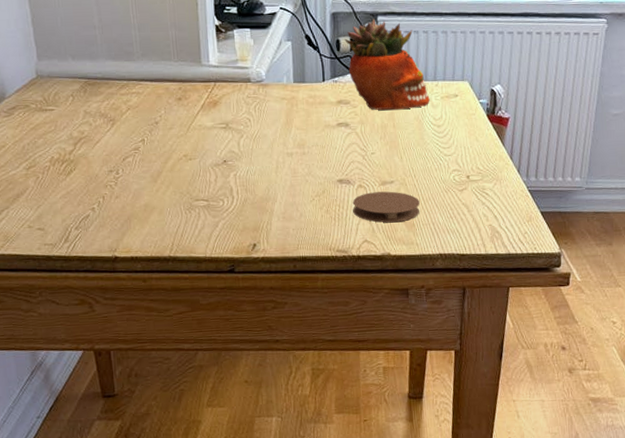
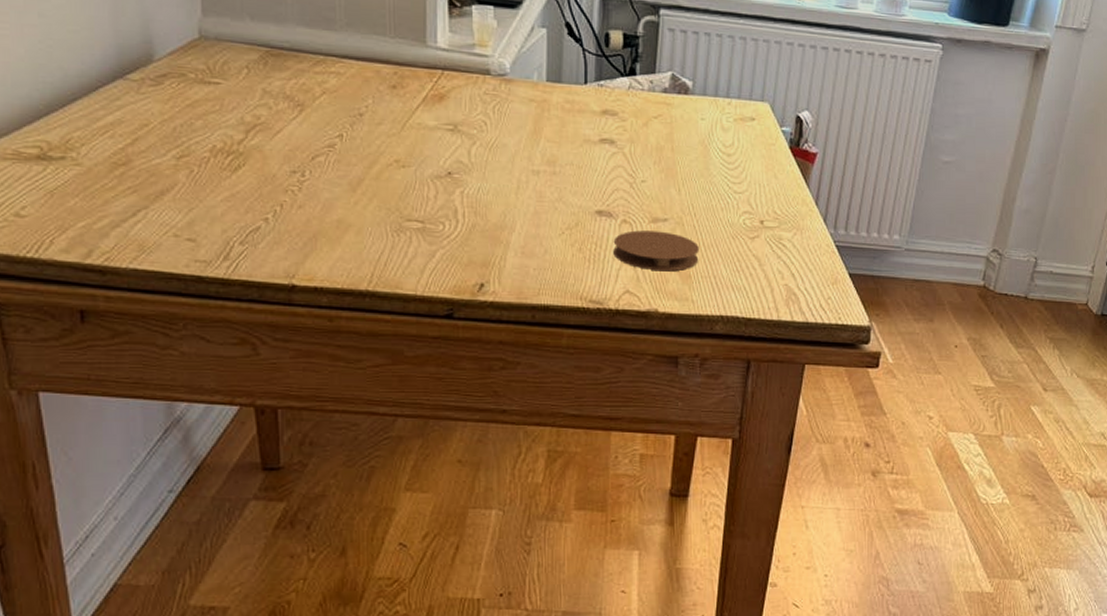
succulent planter: present [344,19,430,110] -> none [616,11,720,130]

